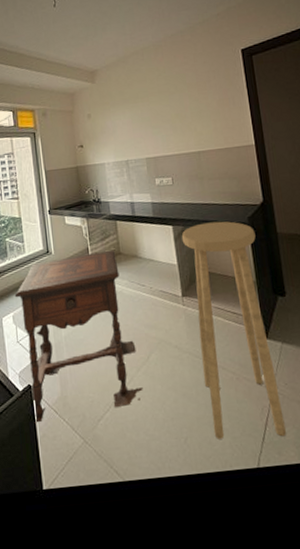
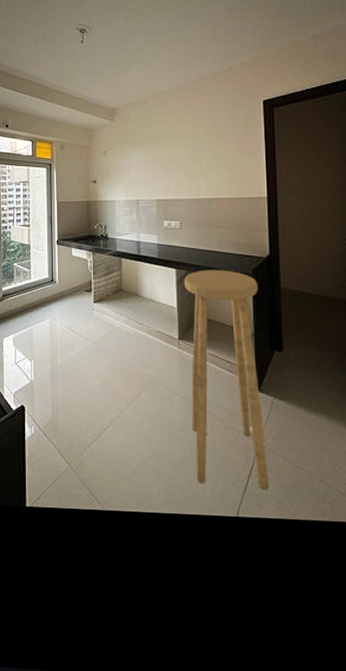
side table: present [14,249,143,424] -> none [17,286,131,443]

